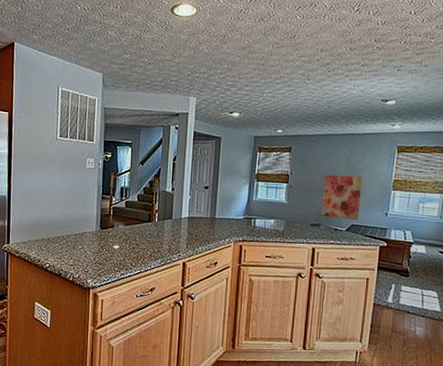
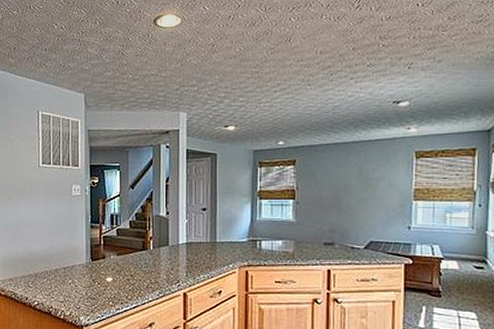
wall art: present [321,175,363,220] -> none [334,187,379,236]

